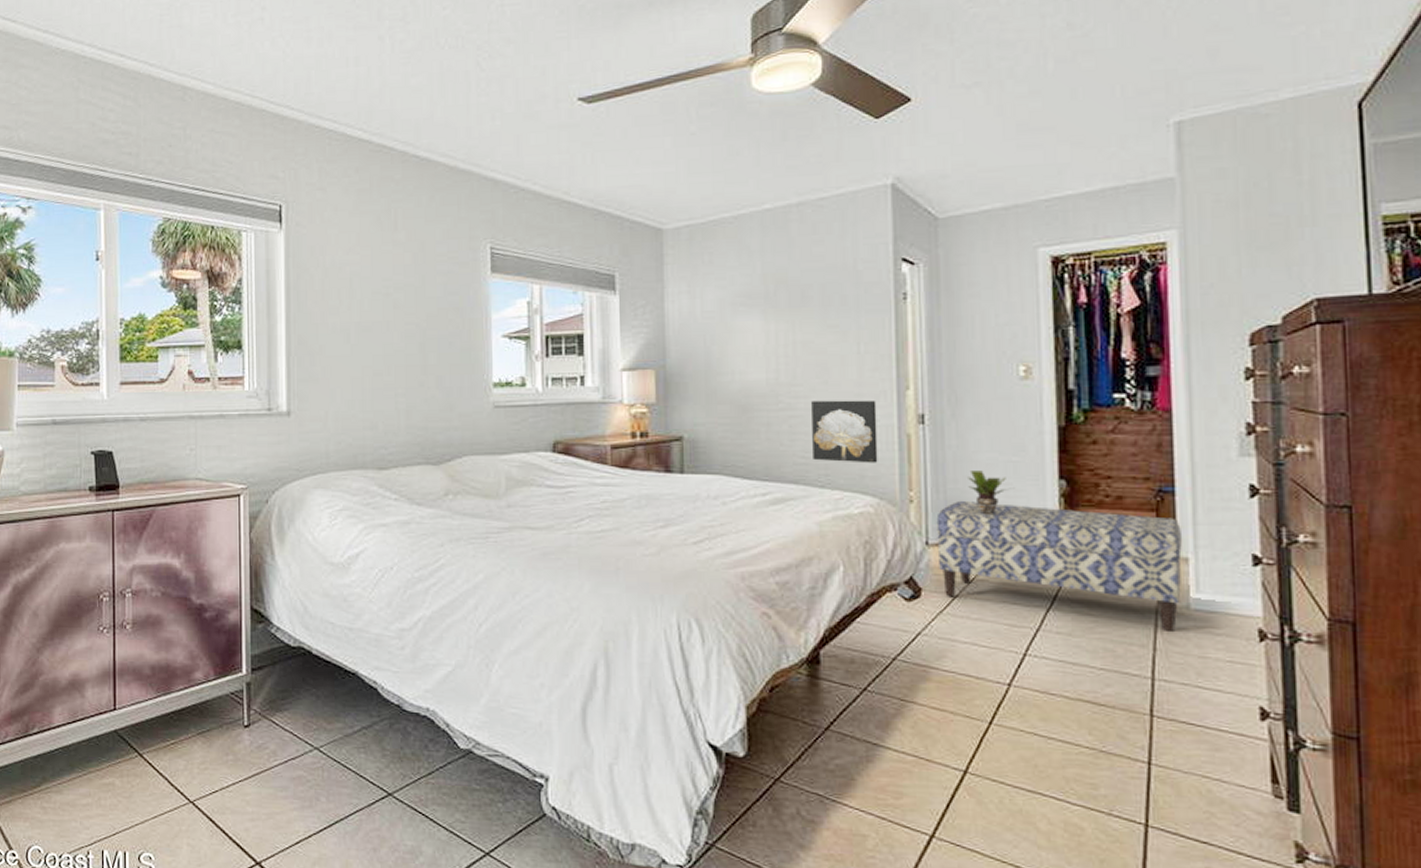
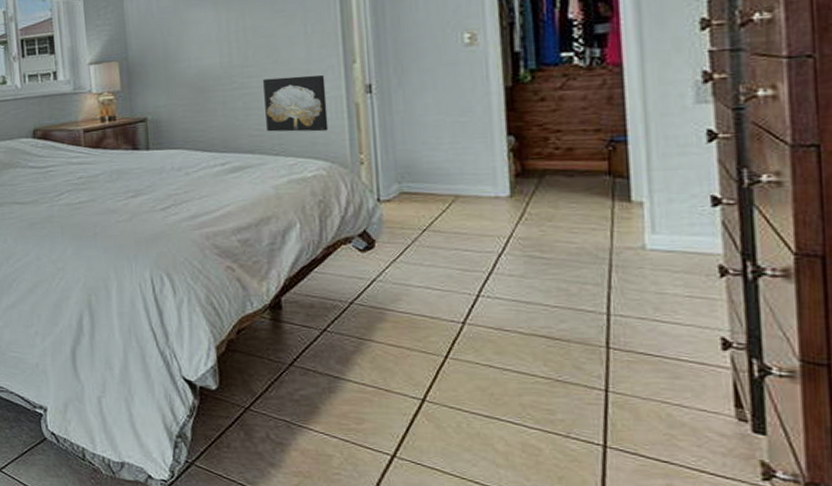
bench: present [936,500,1182,633] -> none [387,159,636,272]
potted plant: present [968,471,1011,514] -> none [416,132,460,171]

